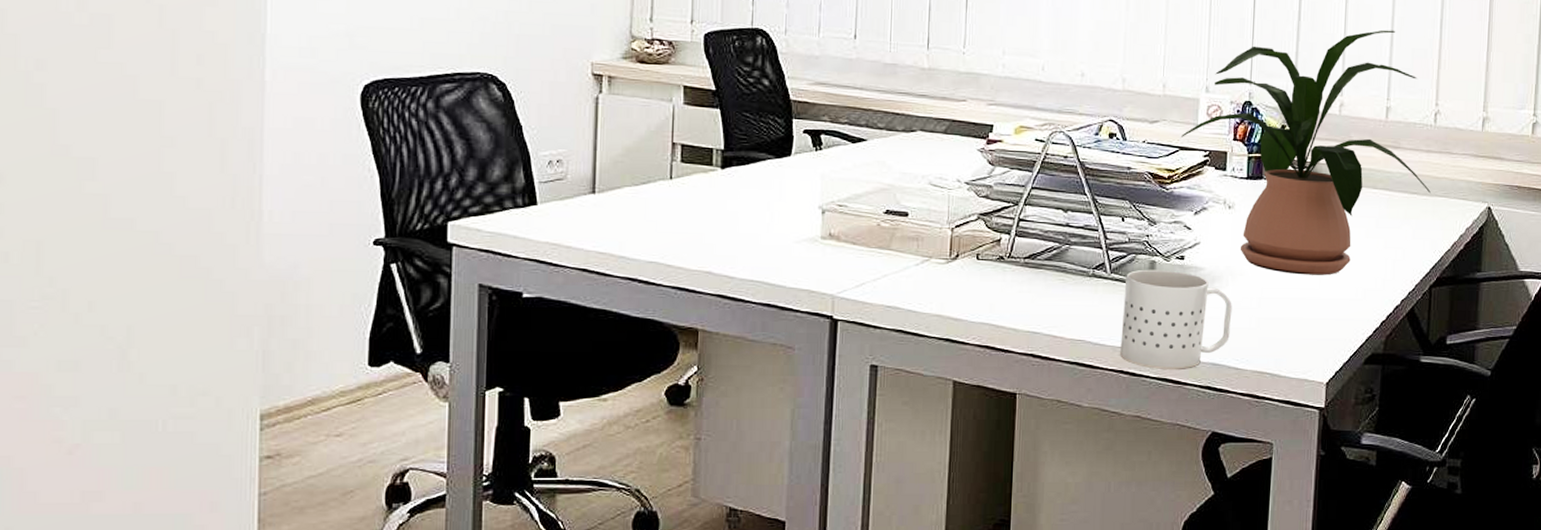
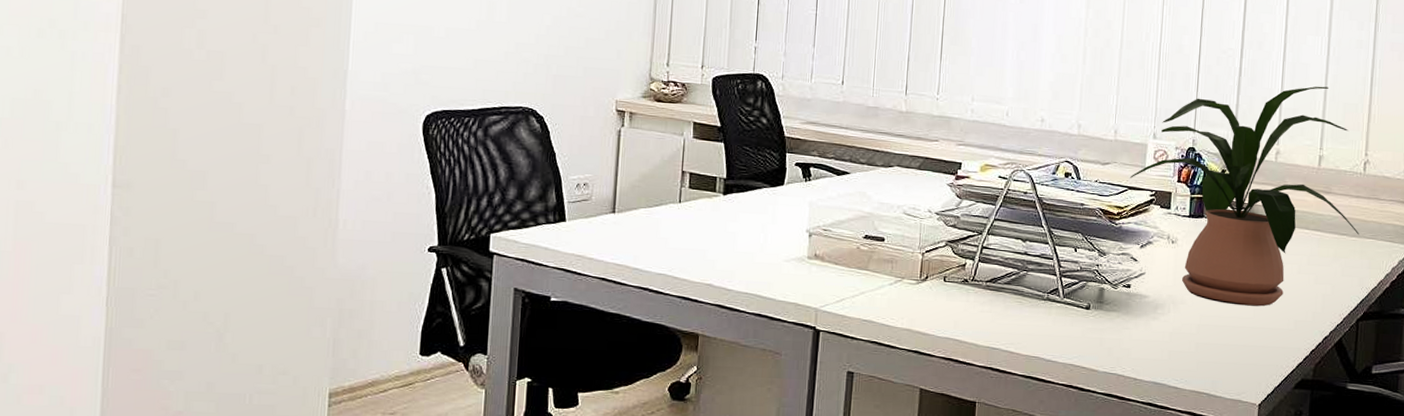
mug: present [1120,269,1232,371] -> none [1070,295,1174,388]

